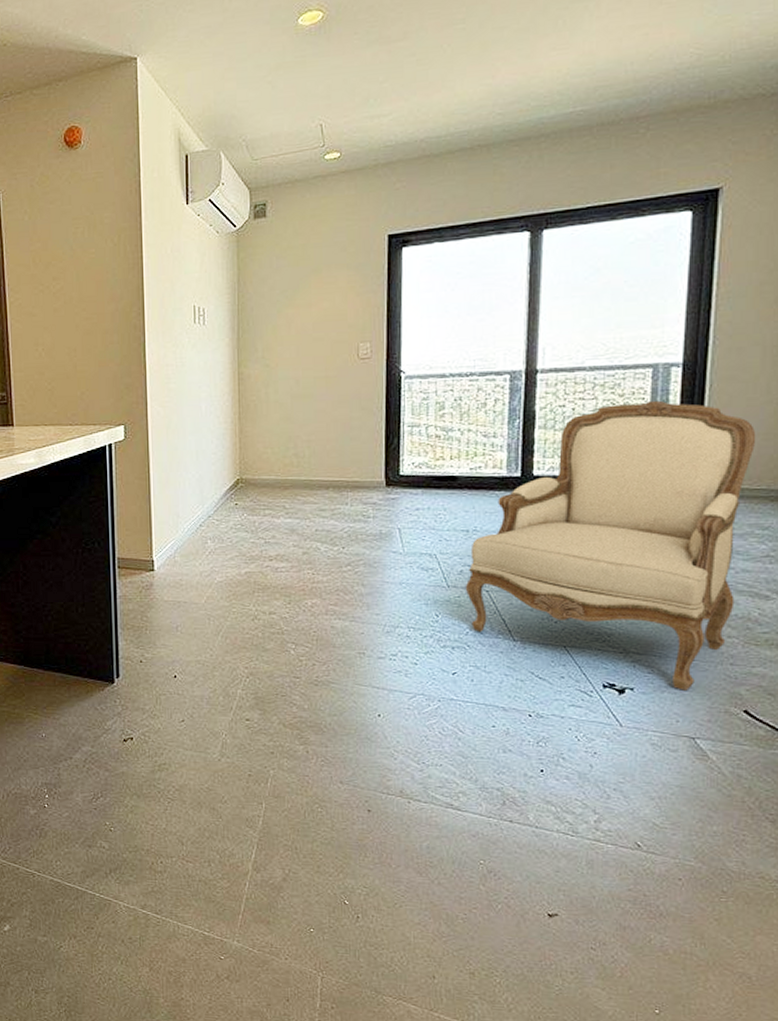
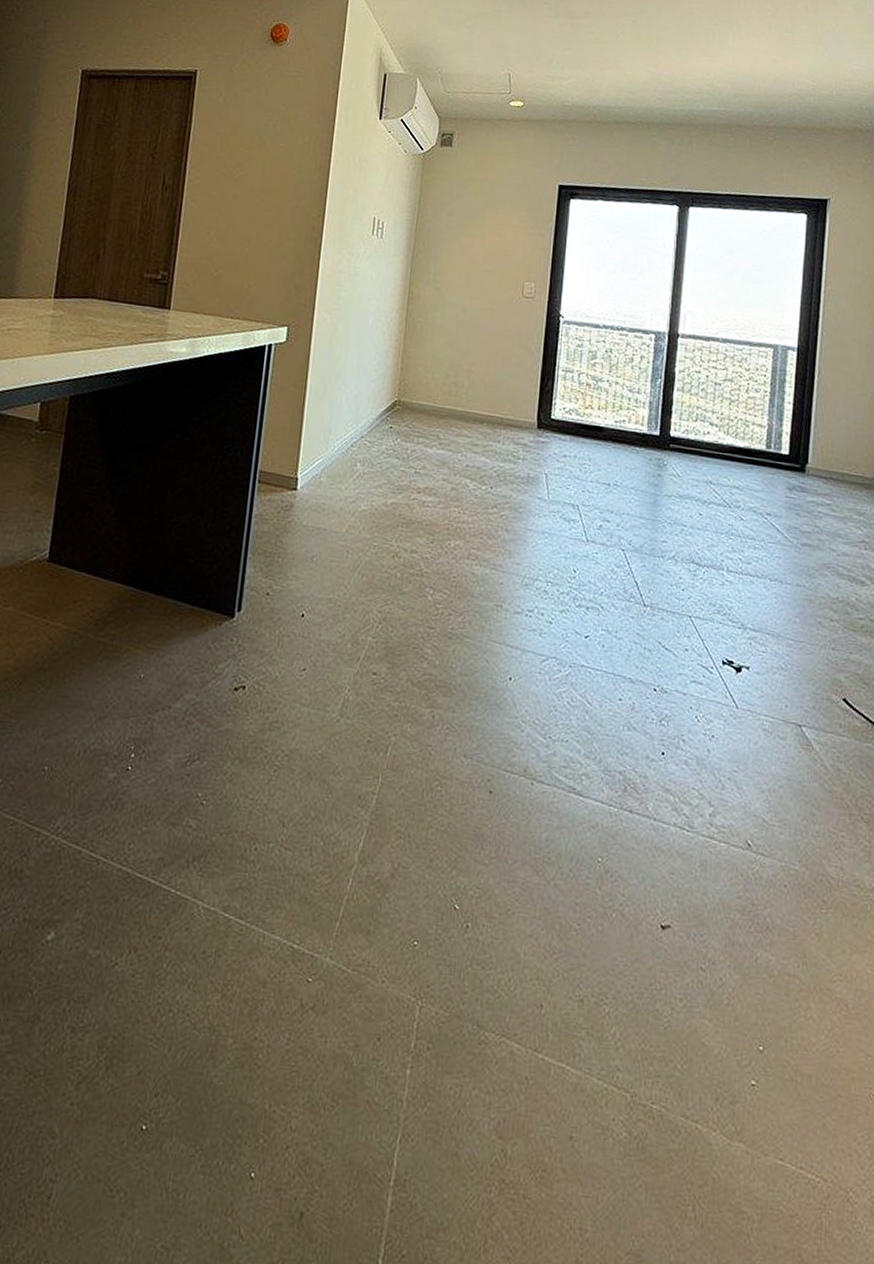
armchair: present [465,400,756,691] -> none [603,377,854,674]

